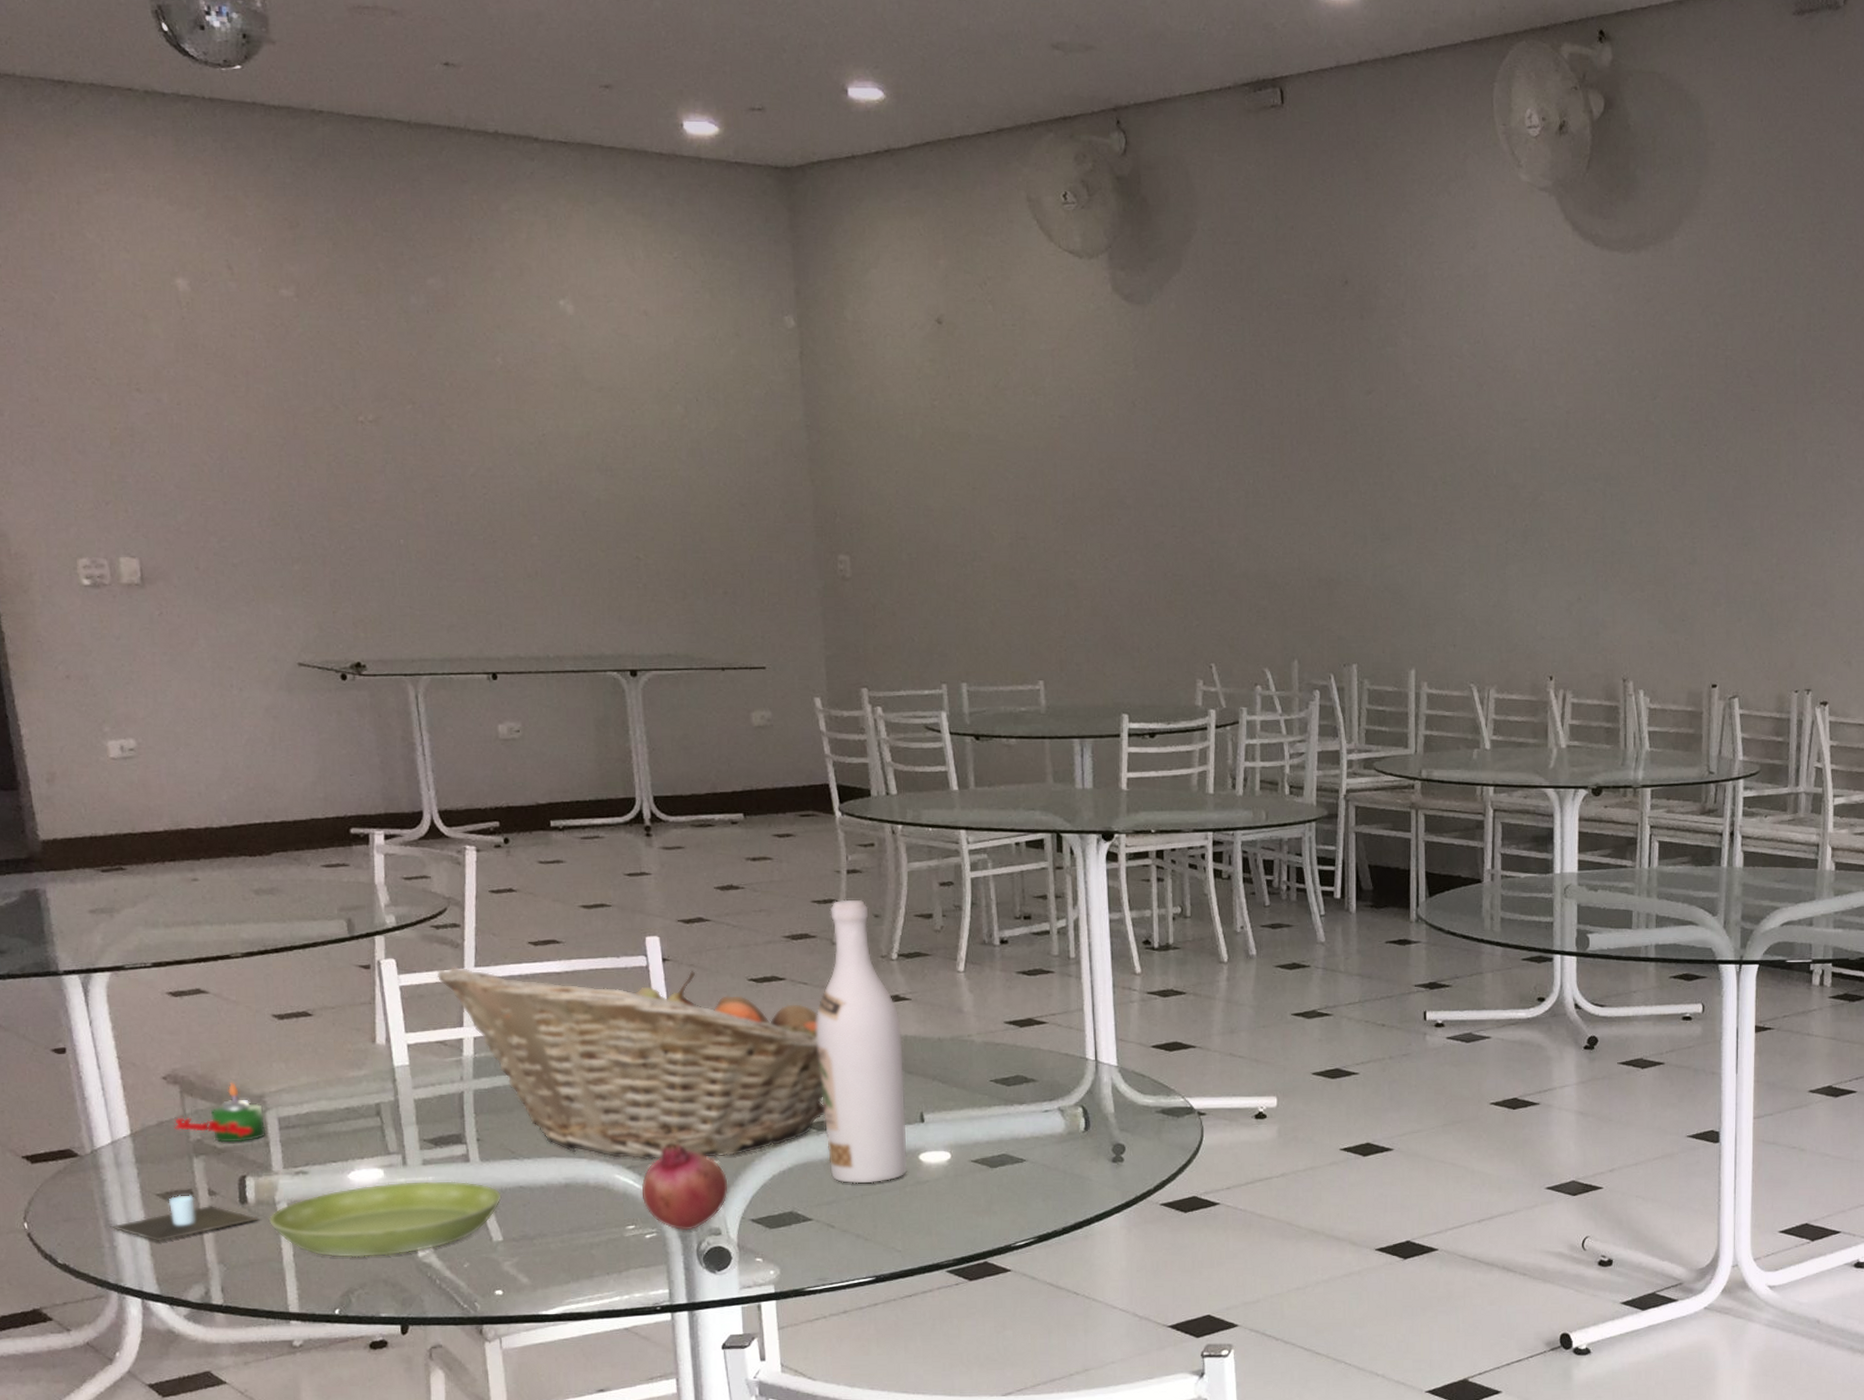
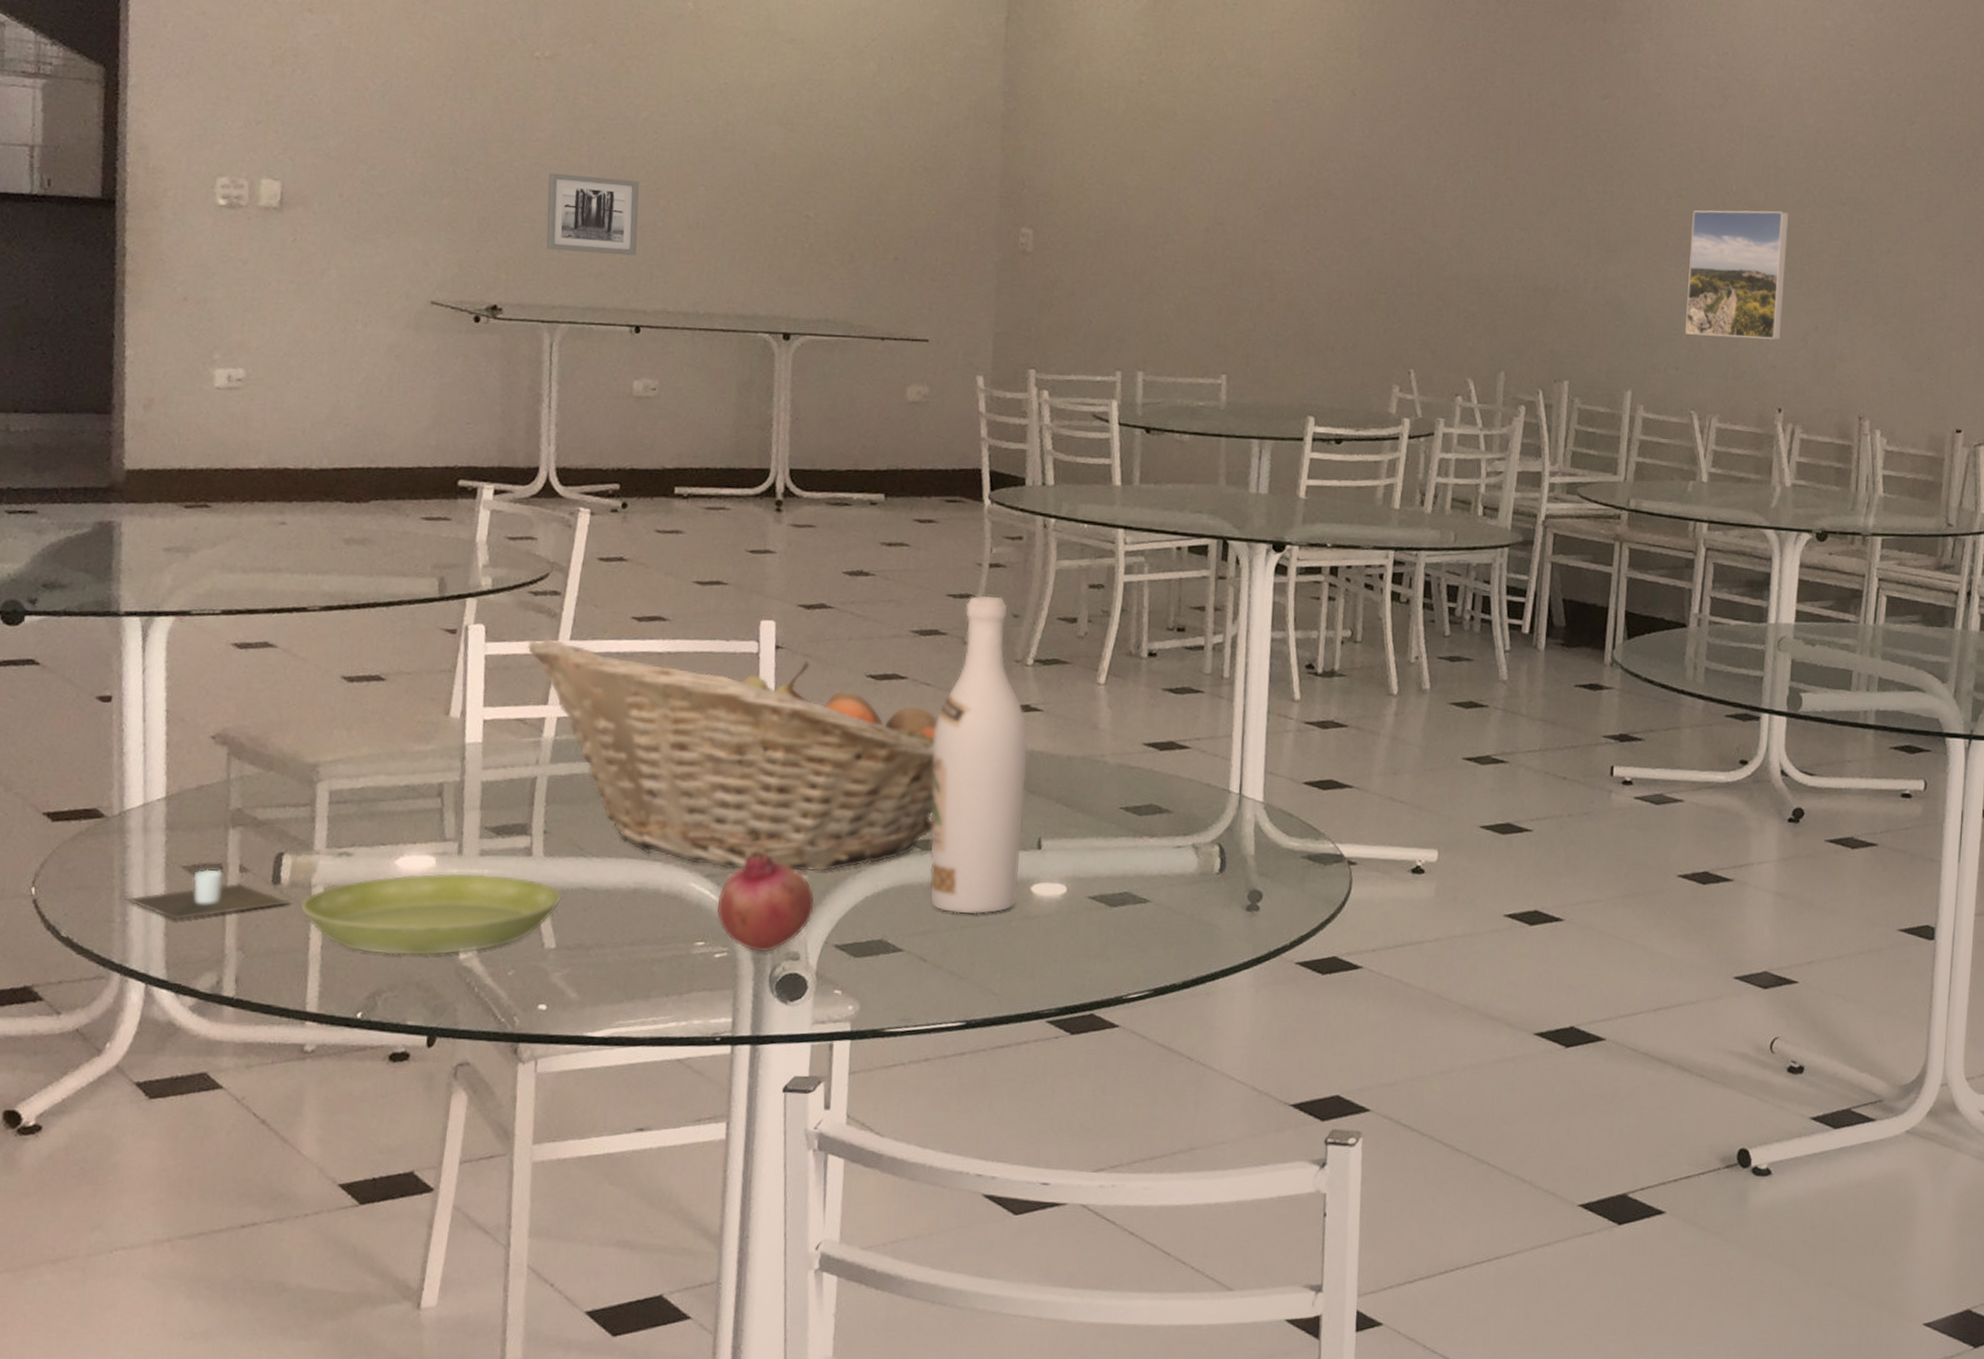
candle: present [174,1082,266,1143] -> none [215,747,315,815]
wall art: none [389,533,484,607] -> present [546,173,640,256]
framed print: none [1458,490,1547,613] -> present [1685,210,1789,340]

